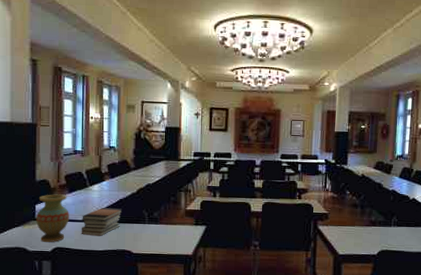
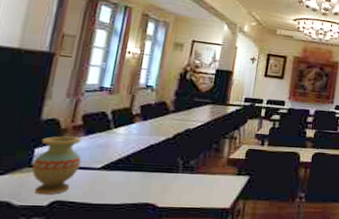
book stack: present [81,208,123,236] -> none [93,154,152,187]

